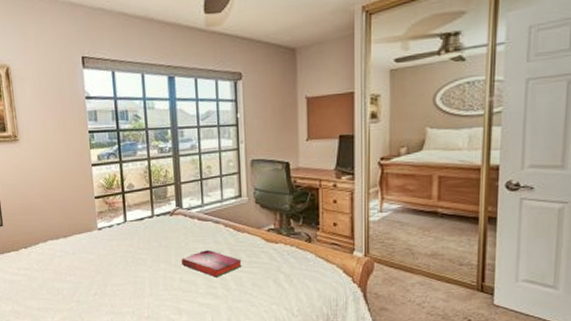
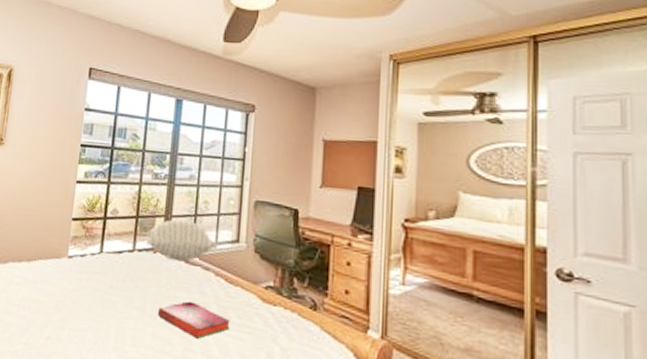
pillow: none [161,185,224,220] -> present [145,219,219,262]

